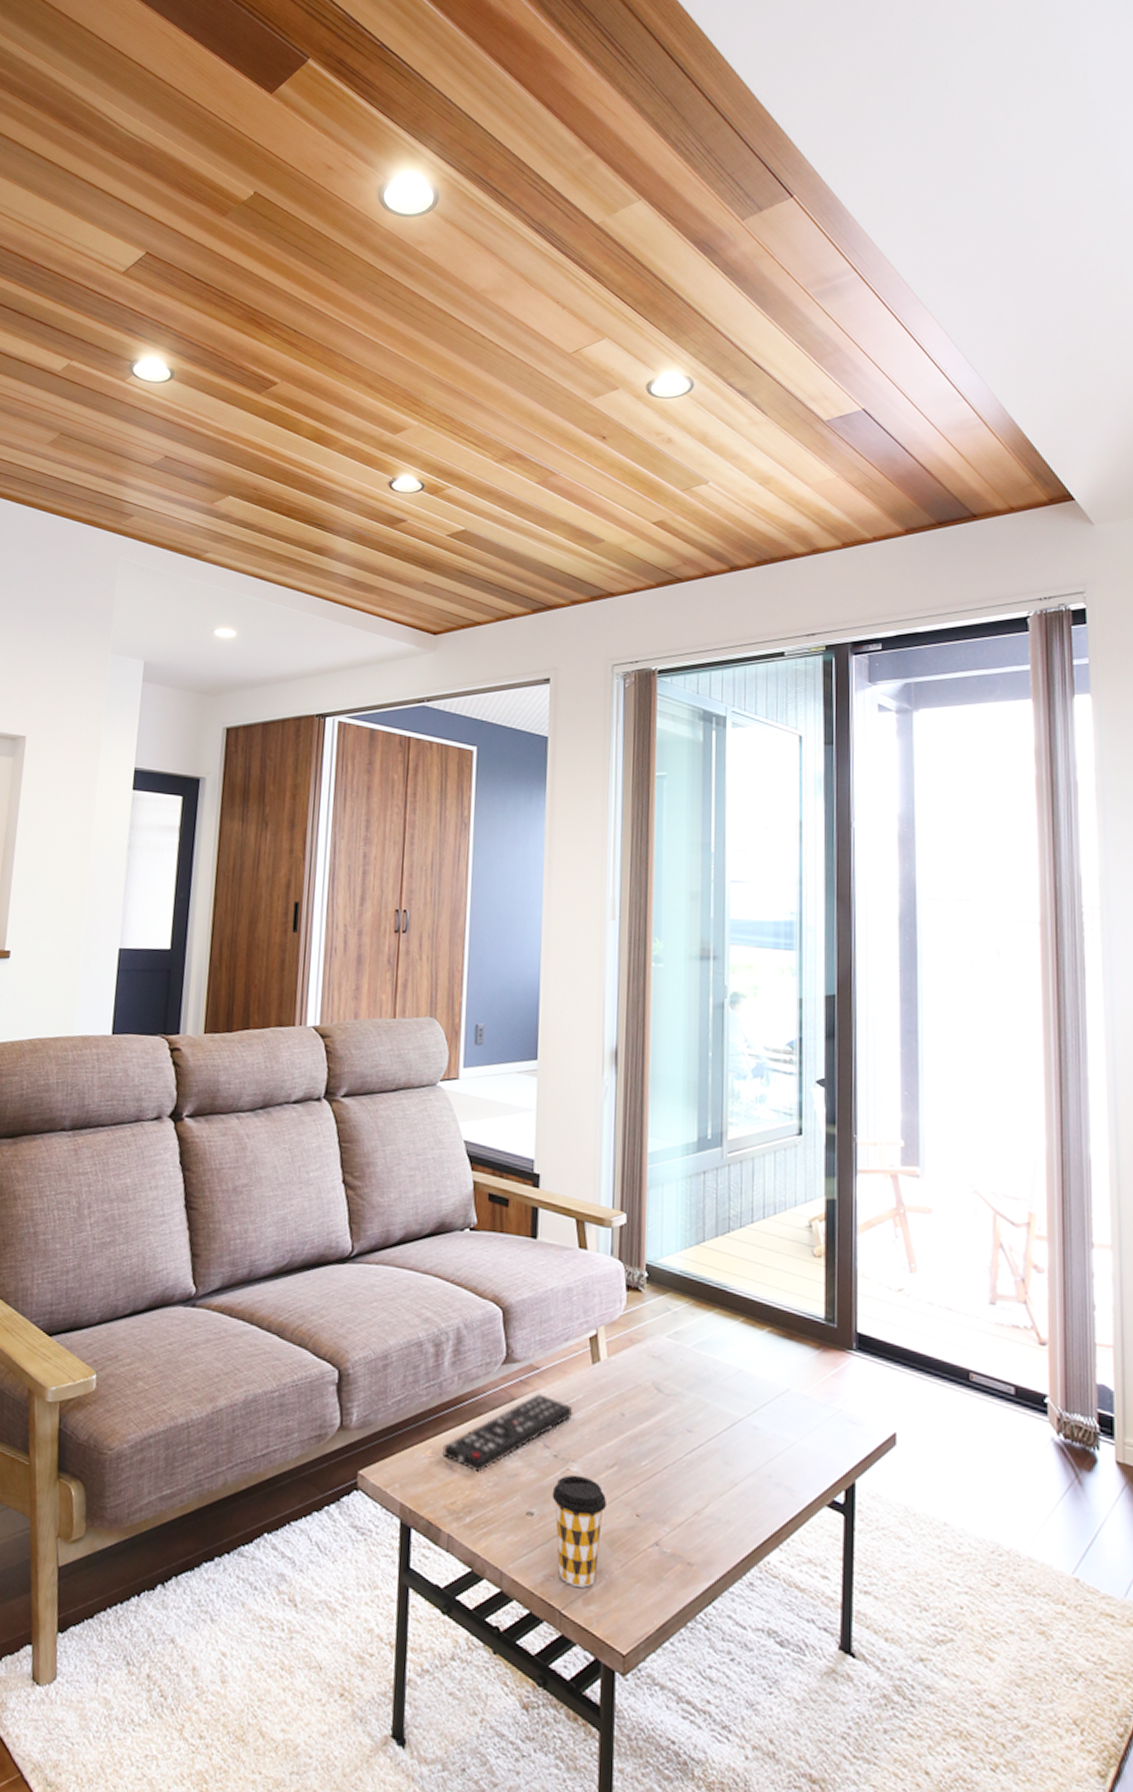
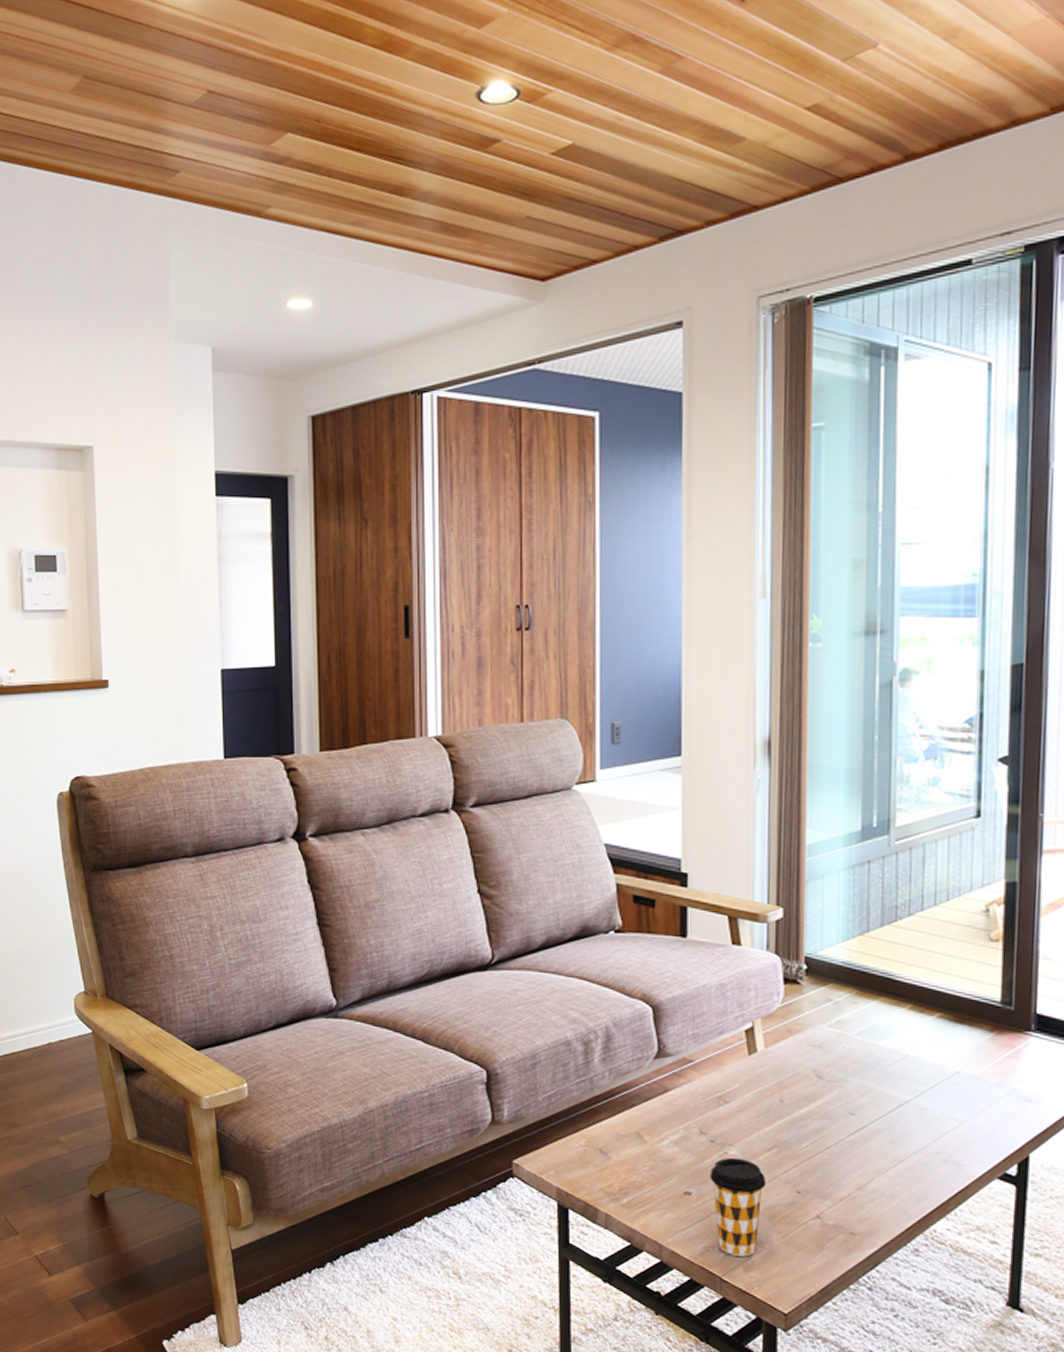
remote control: present [442,1394,572,1472] -> none [597,1085,728,1158]

